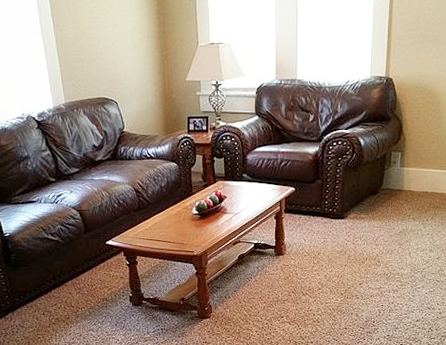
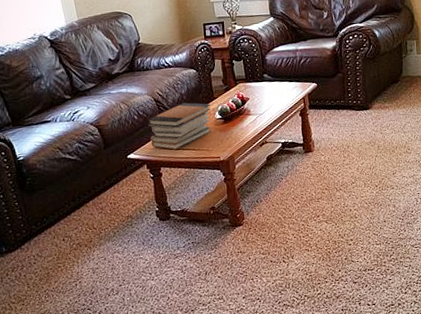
book stack: none [127,195,188,240] -> present [147,102,211,150]

